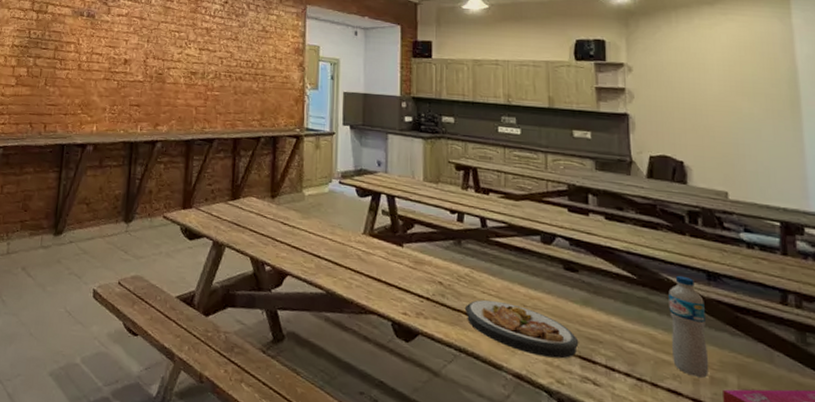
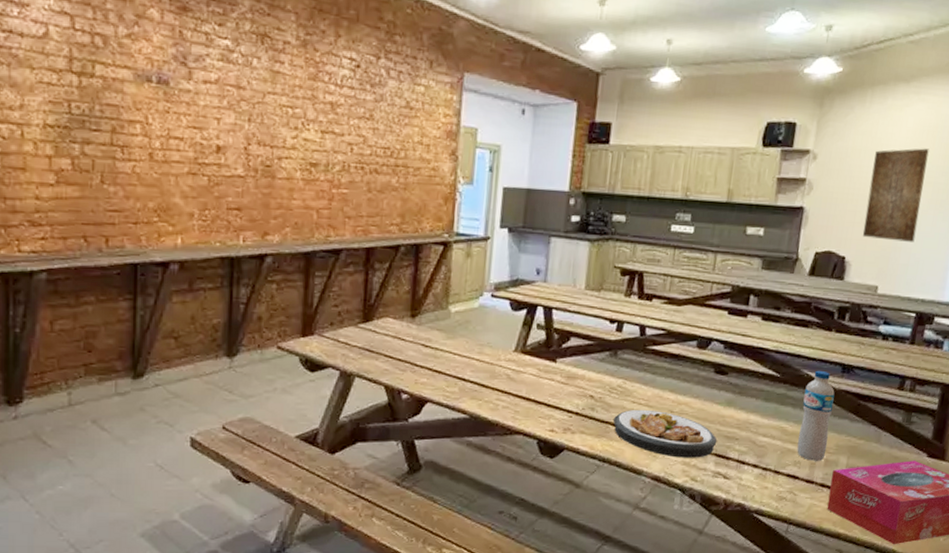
wall art: none [693,62,758,150] -> present [862,148,929,242]

